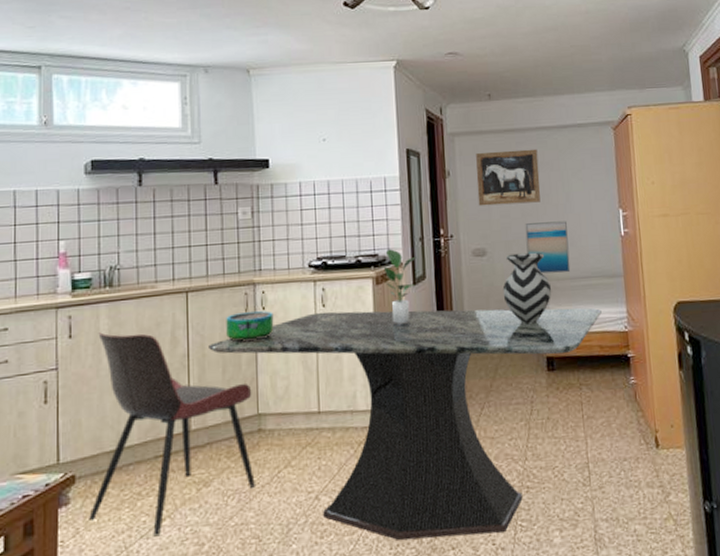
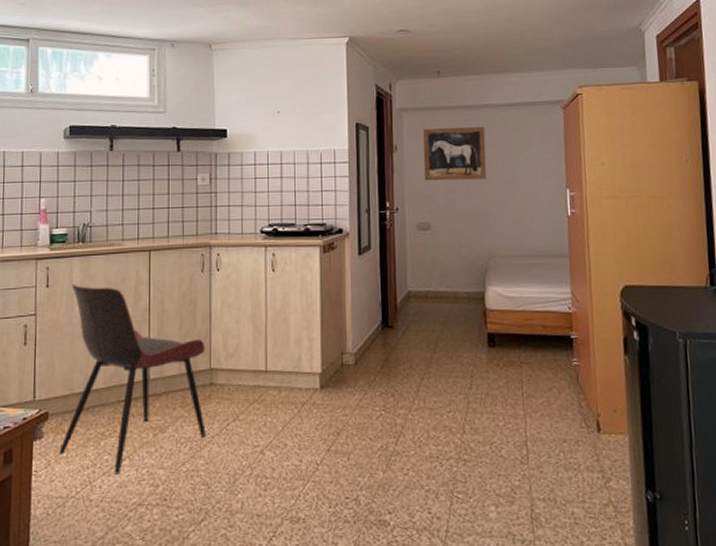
dining table: present [209,307,602,540] -> none [168,276,545,502]
decorative bowl: present [226,311,274,342] -> none [184,272,227,299]
potted plant: present [385,249,417,326] -> none [332,219,363,293]
vase: present [502,252,552,325] -> none [445,228,495,300]
wall art: present [525,221,571,274] -> none [470,199,515,251]

